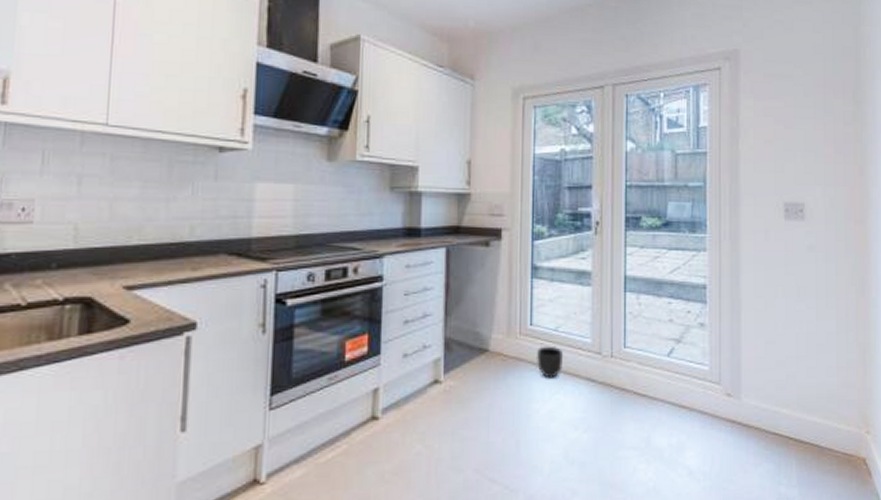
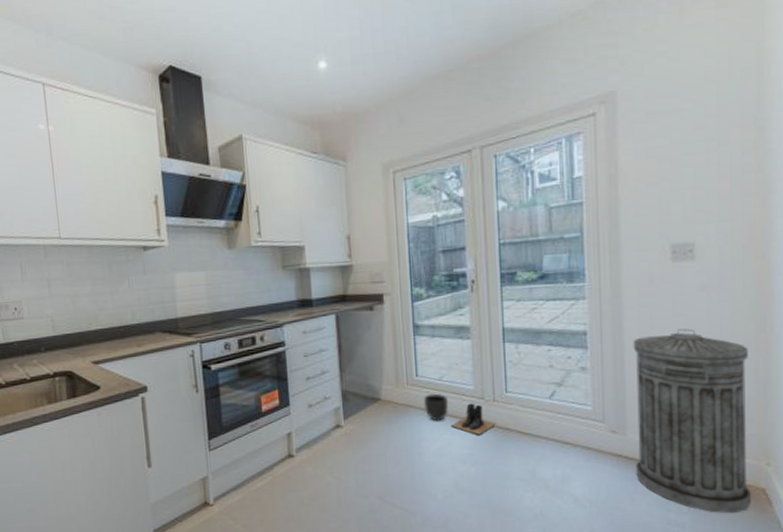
boots: none [564,358,612,396] -> present [450,403,496,435]
trash can: none [749,288,854,486] -> present [633,328,752,514]

